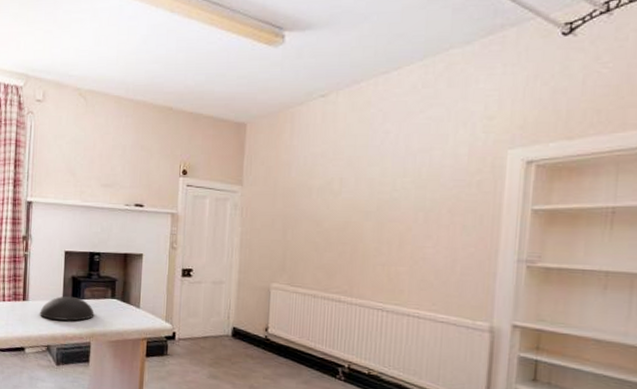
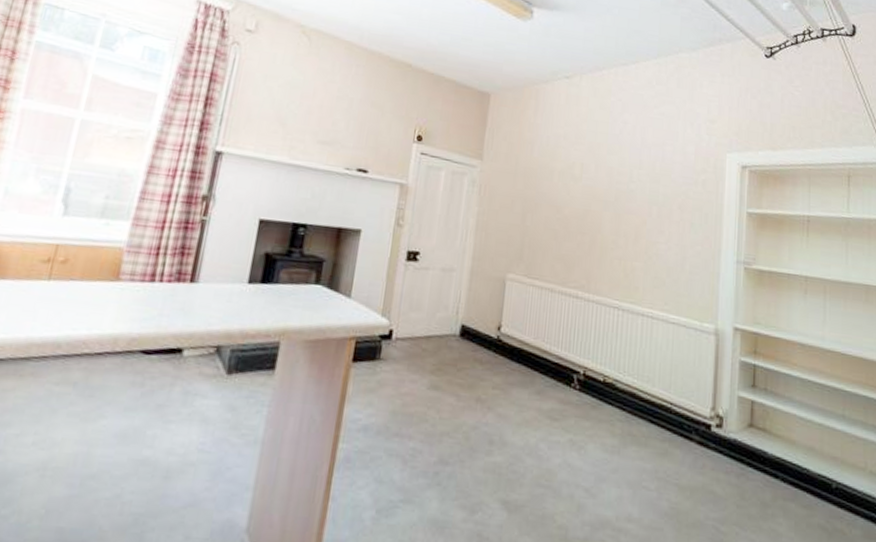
bowl: present [40,296,94,321] -> none [212,278,290,313]

